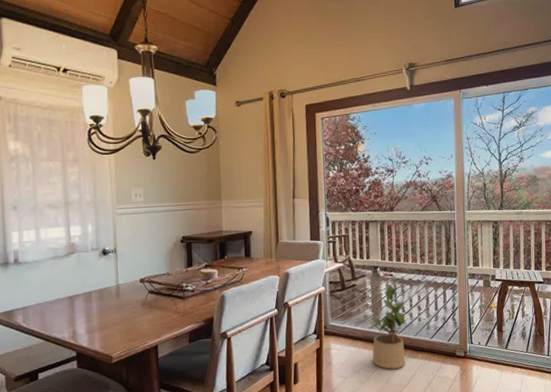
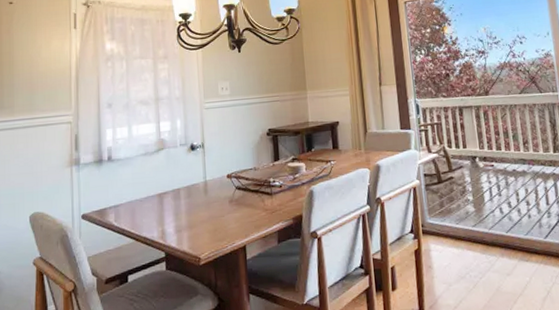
potted plant: present [371,284,409,369] -> none [474,175,518,275]

